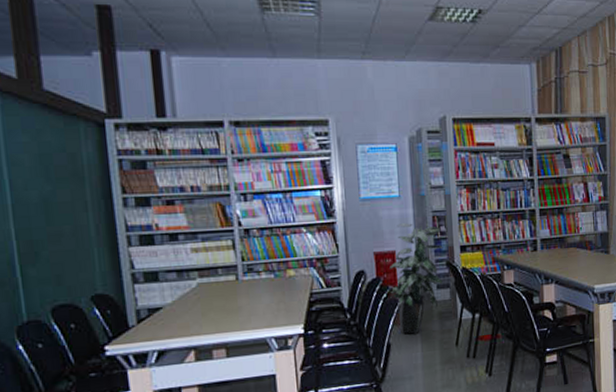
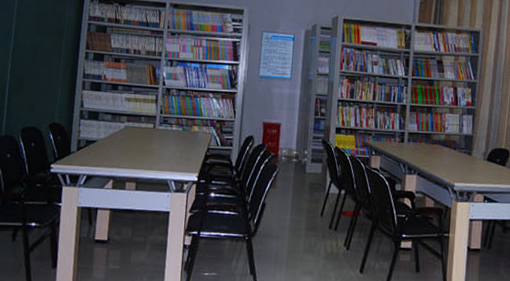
indoor plant: present [389,223,443,335] -> none [270,101,322,200]

